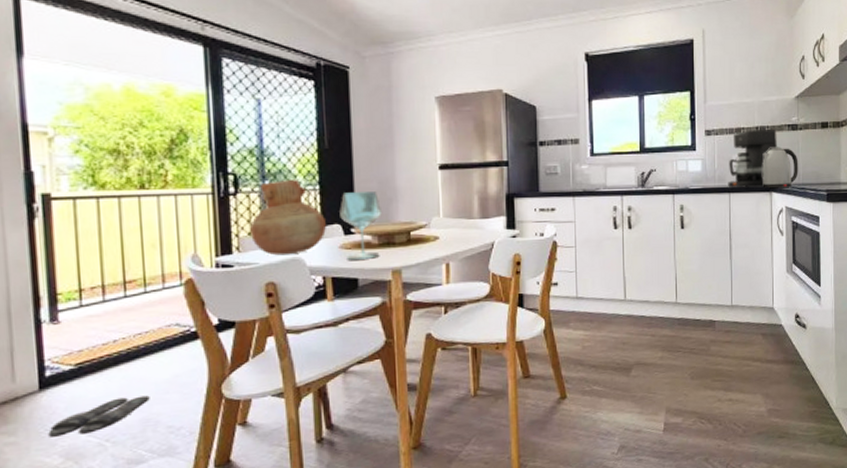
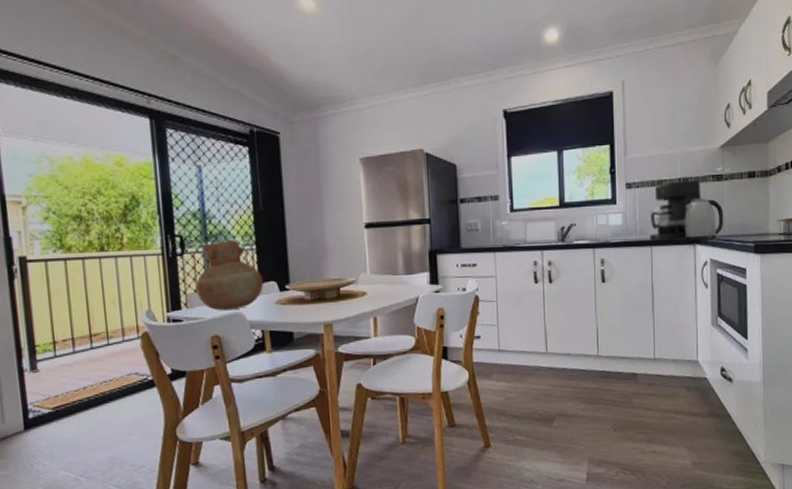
slippers: present [48,395,150,437] -> none [33,437,116,472]
wine glass: present [339,192,381,260] -> none [275,250,313,315]

